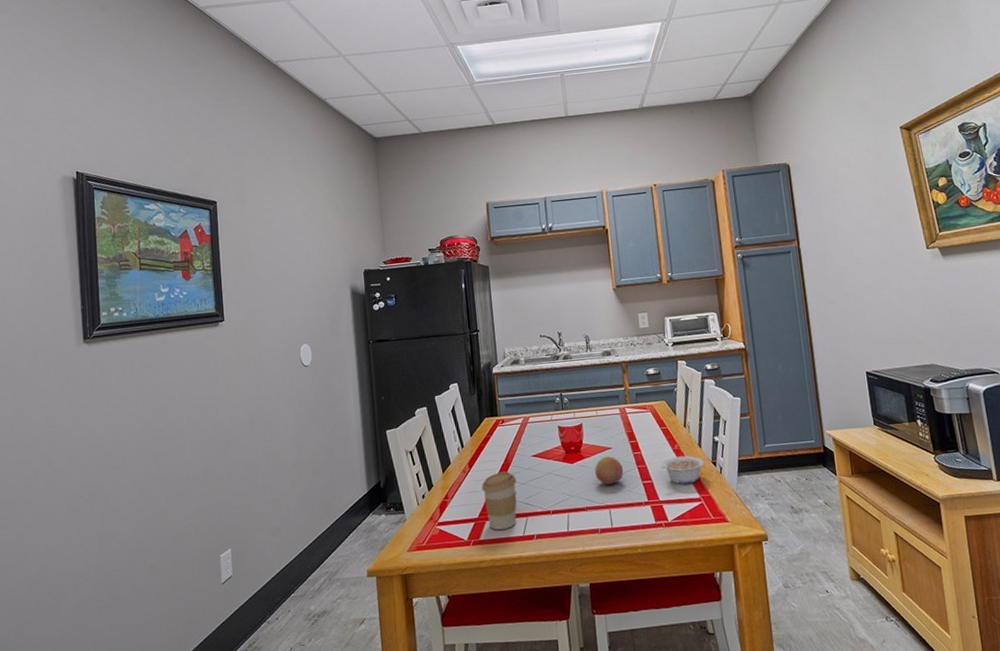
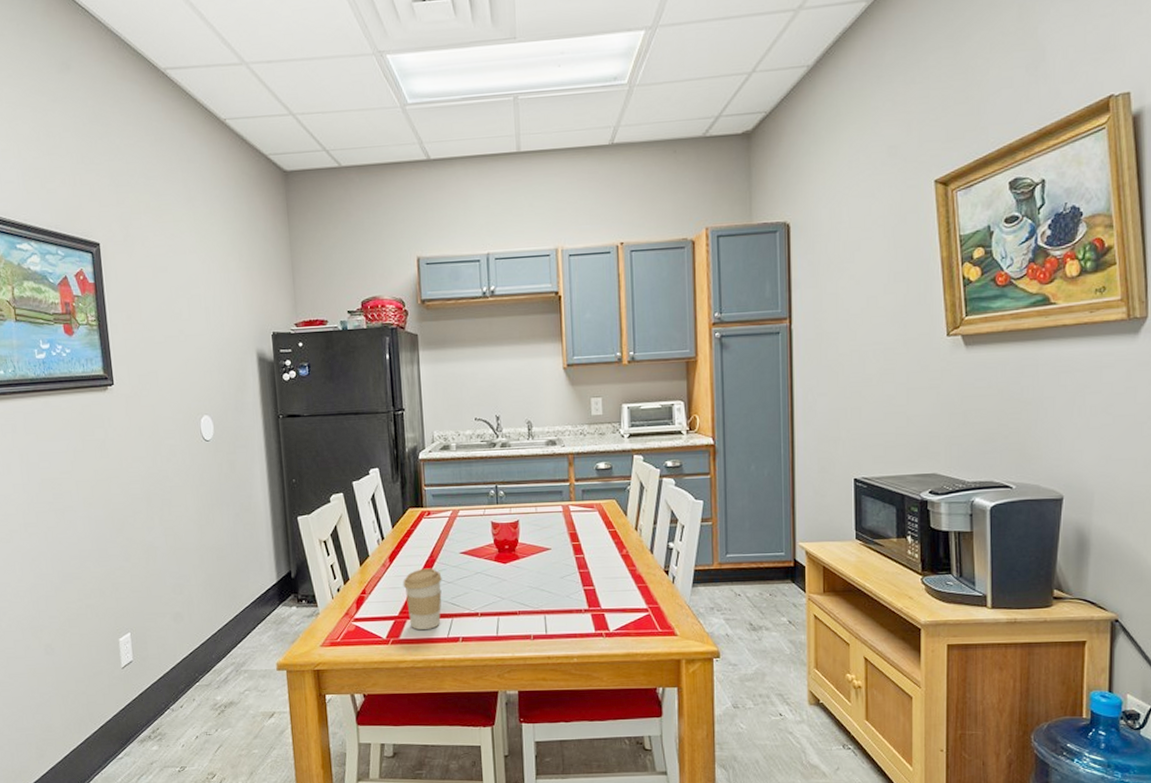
fruit: present [595,456,624,485] -> none [530,558,563,588]
legume: present [660,455,704,485] -> none [605,562,655,593]

